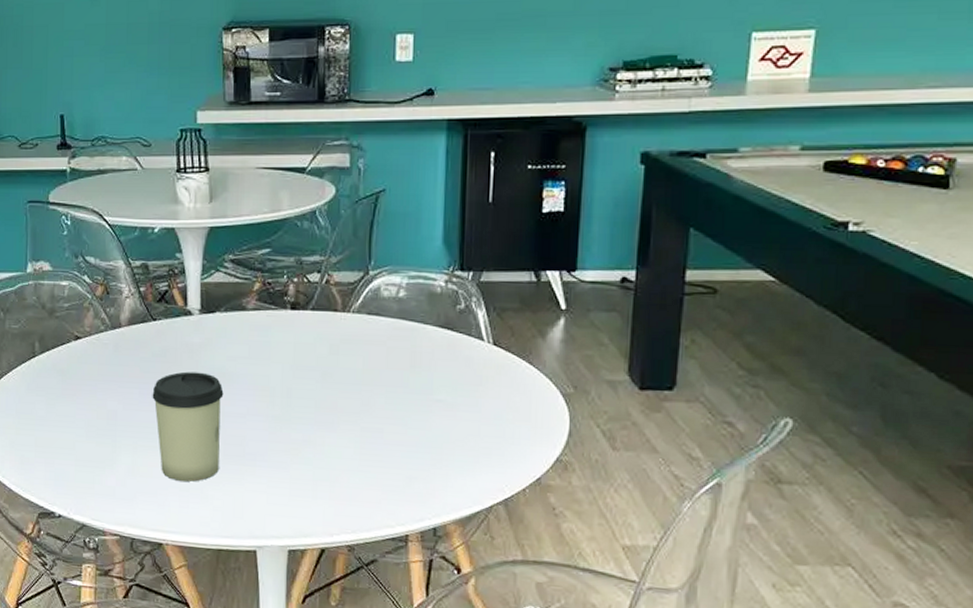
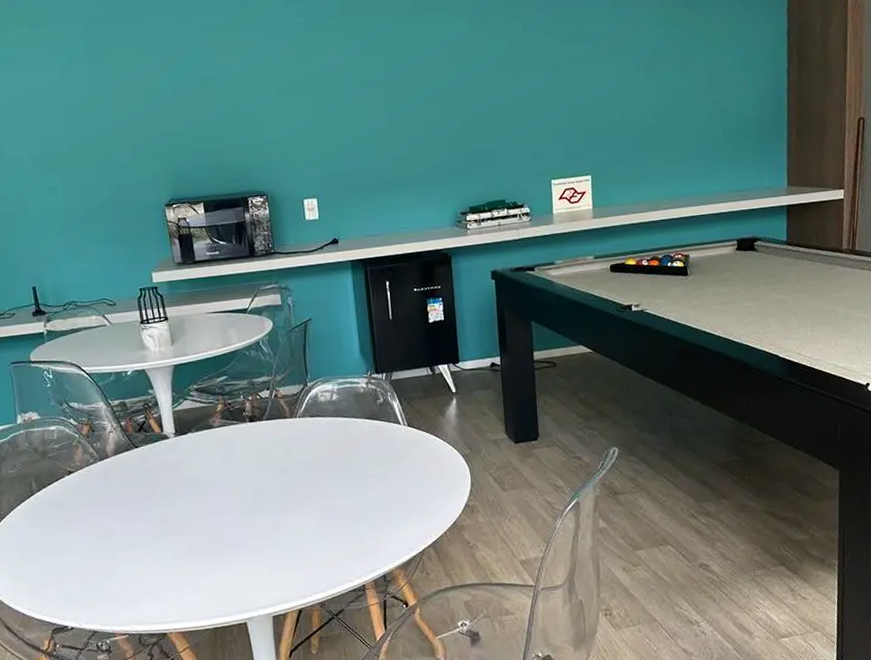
cup: present [152,371,224,482] -> none [142,484,207,578]

